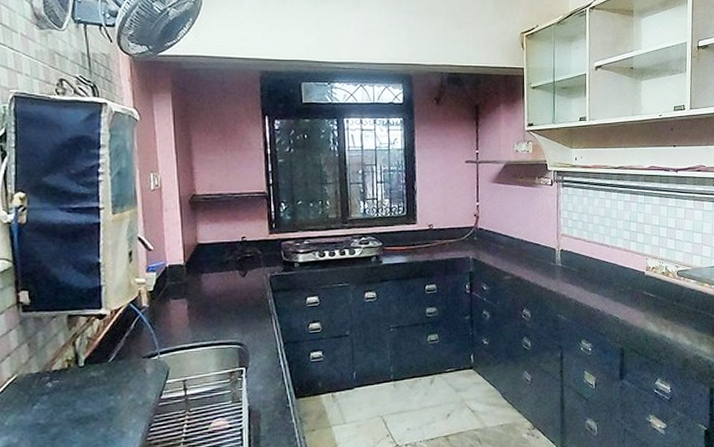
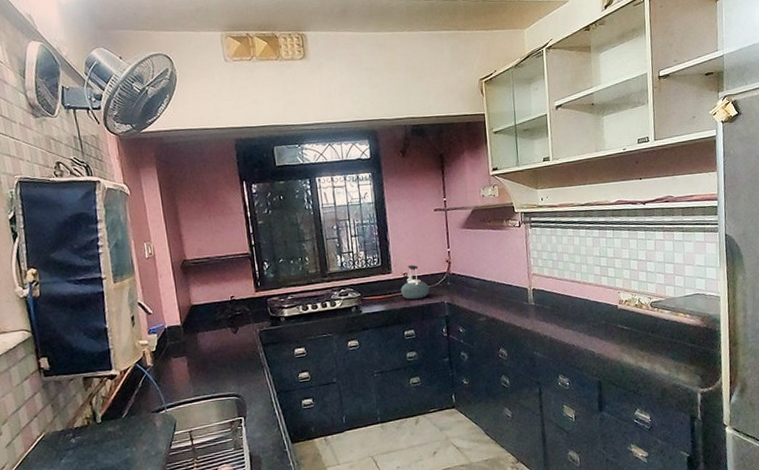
kettle: none [425,216,455,253] -> present [401,264,430,300]

